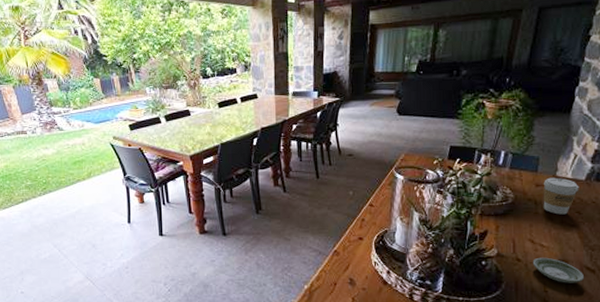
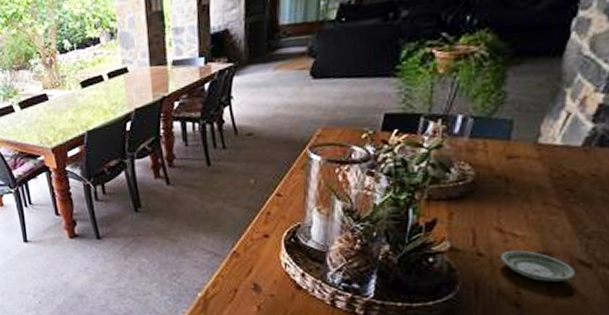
coffee cup: present [543,177,579,215] -> none [517,145,573,195]

